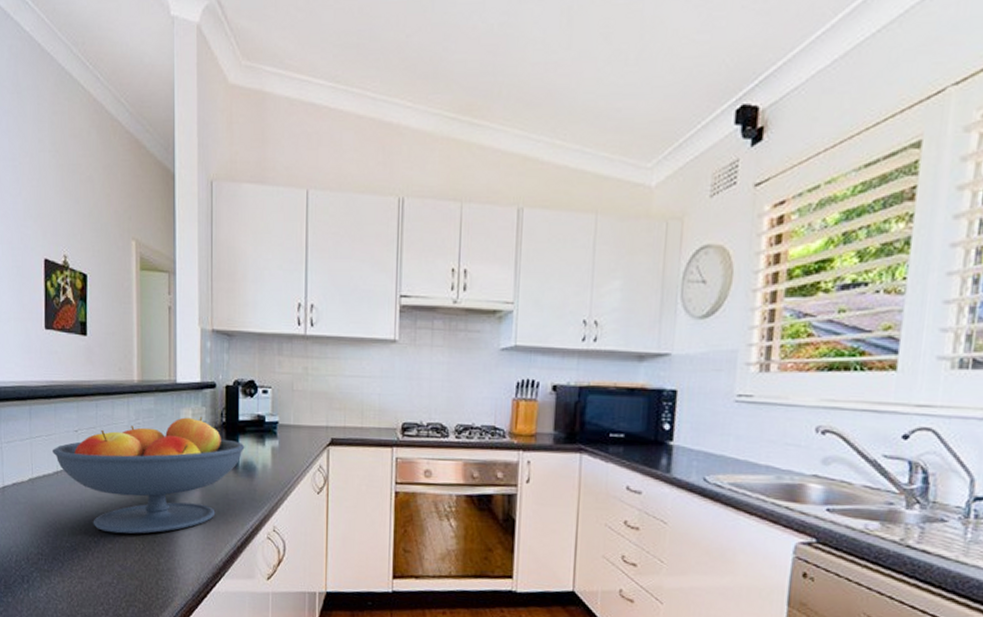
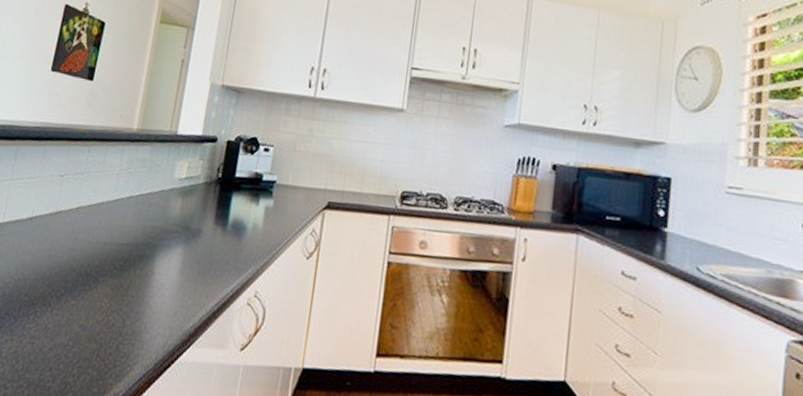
fruit bowl: present [51,417,245,534] -> none [30,169,238,291]

